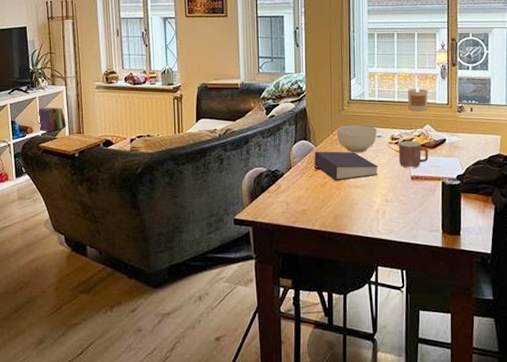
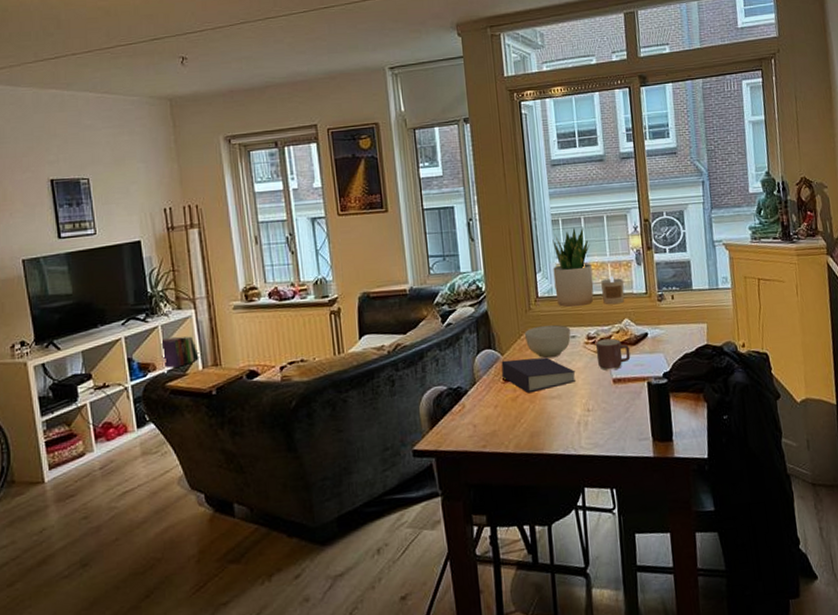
planter: none [366,41,401,111] -> present [552,226,594,308]

